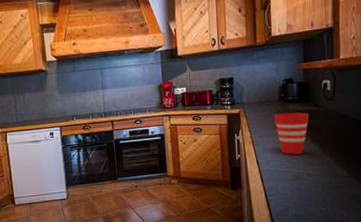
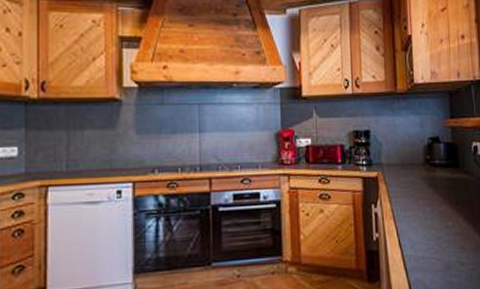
cup: present [273,112,310,155] -> none [418,180,460,236]

